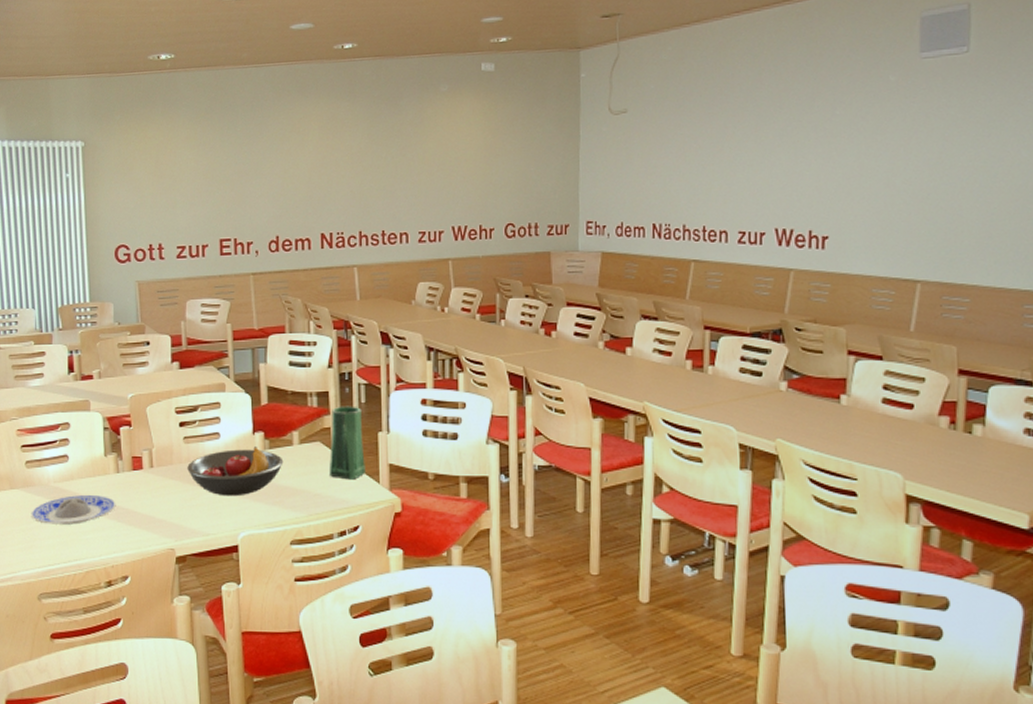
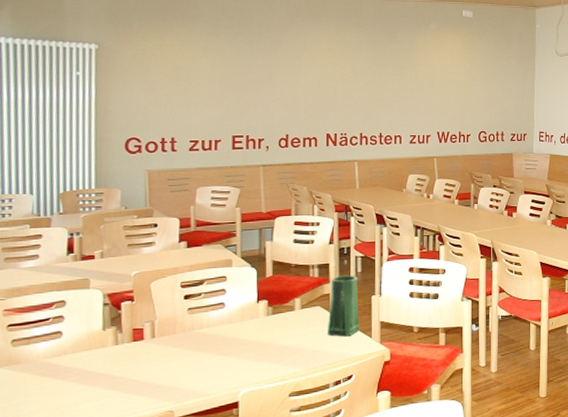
plate: present [31,494,116,525] -> none [14,367,113,400]
fruit bowl: present [187,446,284,497] -> none [190,313,286,359]

